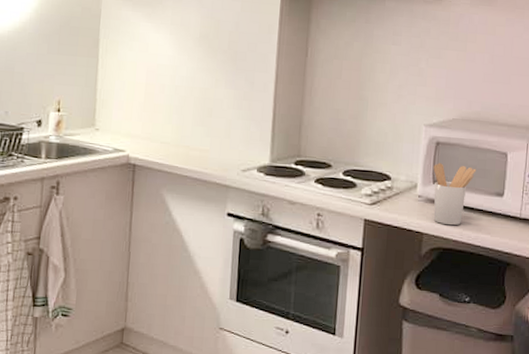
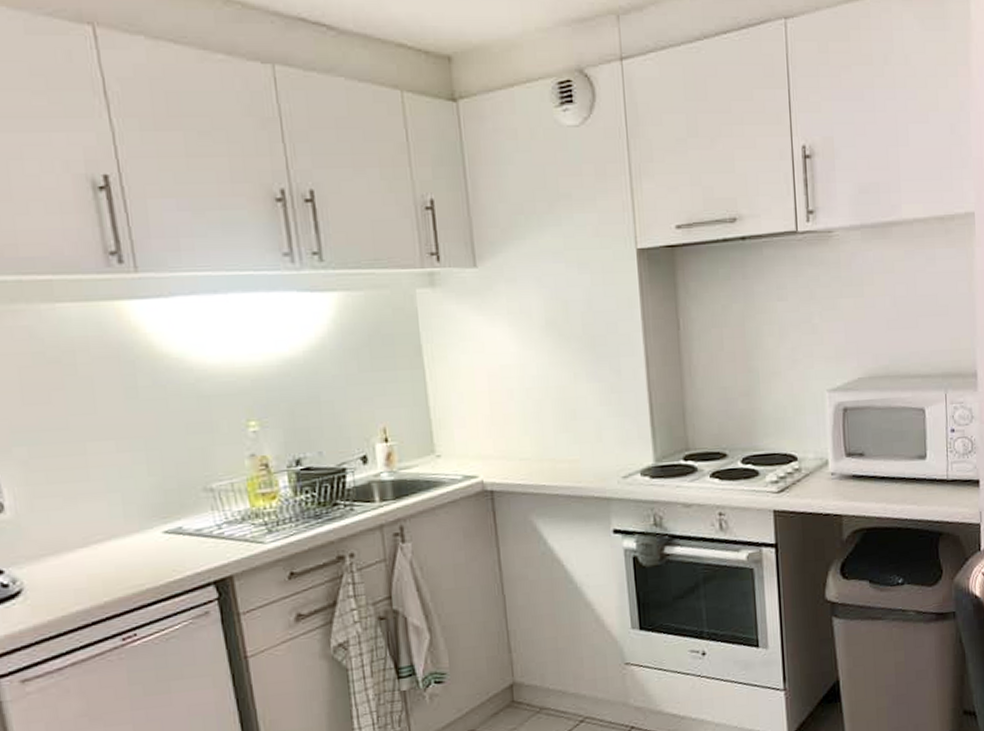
utensil holder: present [433,163,477,226] -> none [844,431,893,502]

